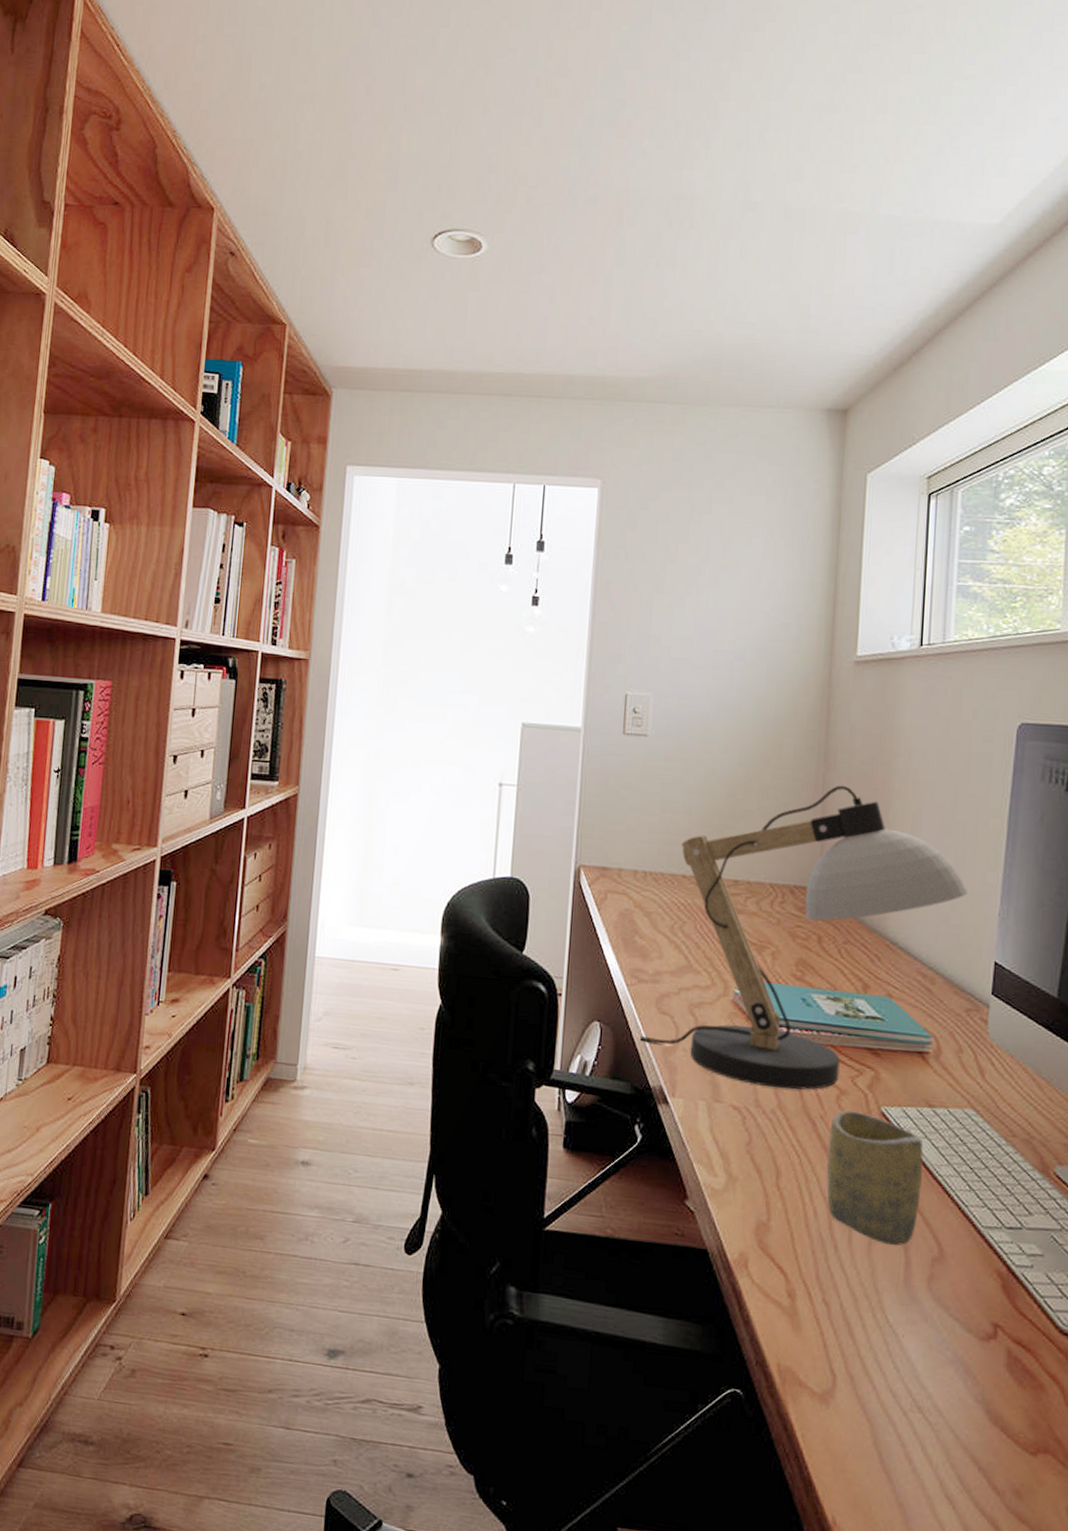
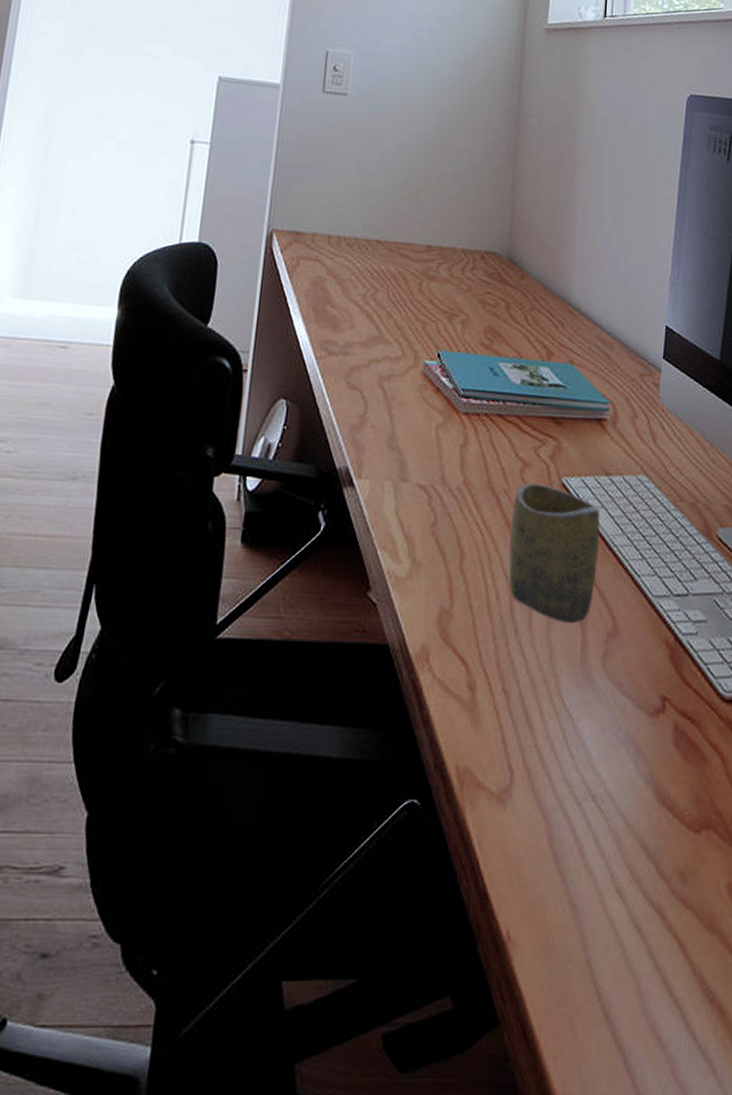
desk lamp: present [639,785,969,1090] -> none [327,150,644,464]

